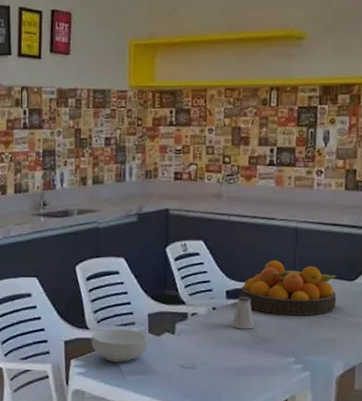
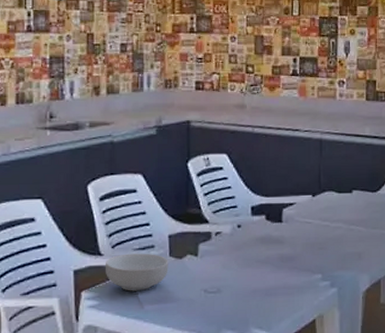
saltshaker: present [231,296,255,329] -> none [257,211,281,247]
fruit bowl: present [241,260,337,315] -> none [266,173,361,230]

